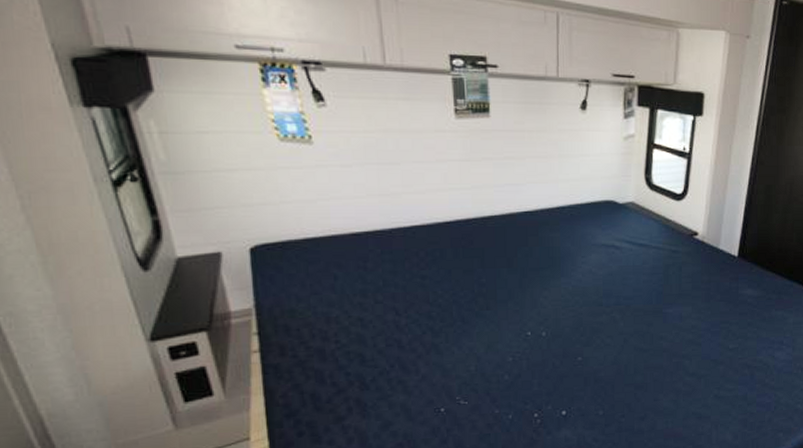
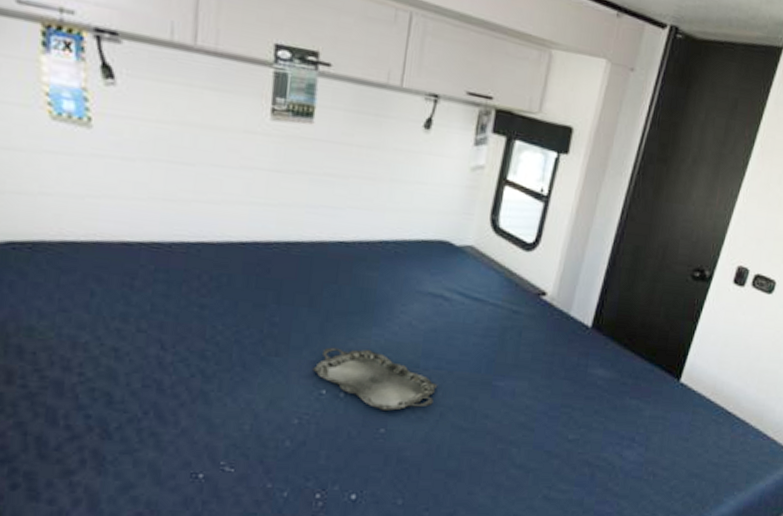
serving tray: none [518,296,619,344] -> present [313,347,438,412]

